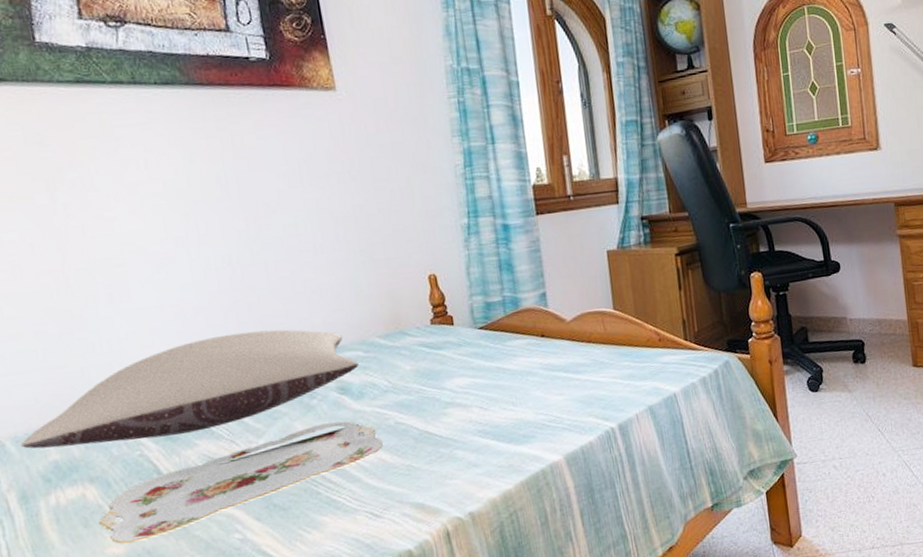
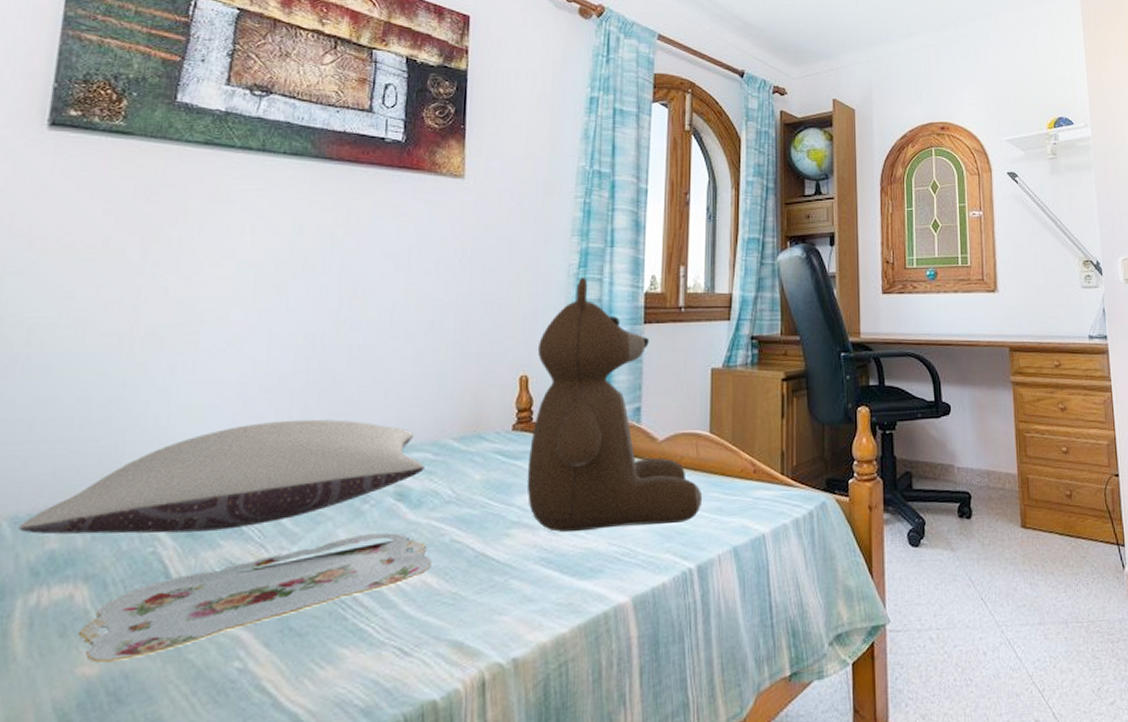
bear: none [439,176,615,408] -> present [526,277,703,533]

